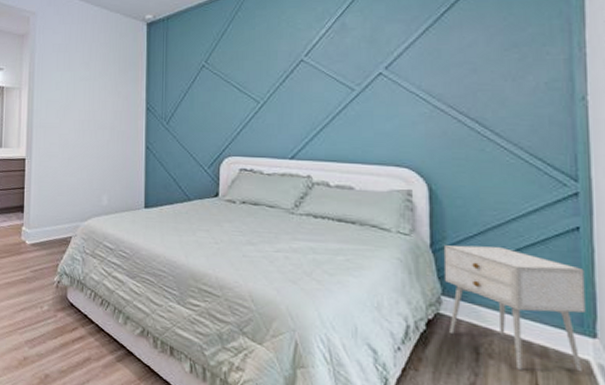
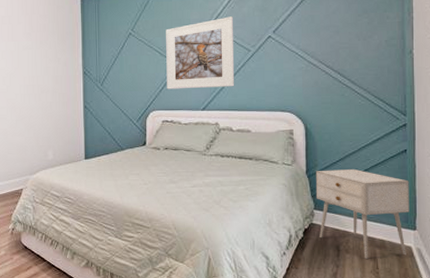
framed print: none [246,48,334,133] -> present [166,16,235,89]

